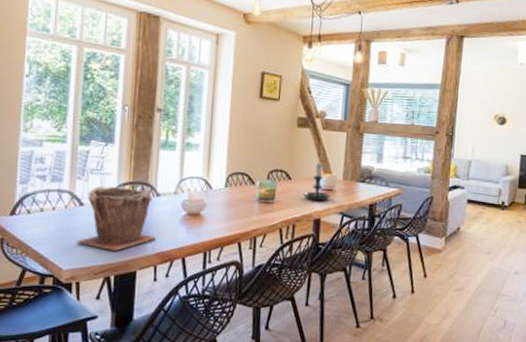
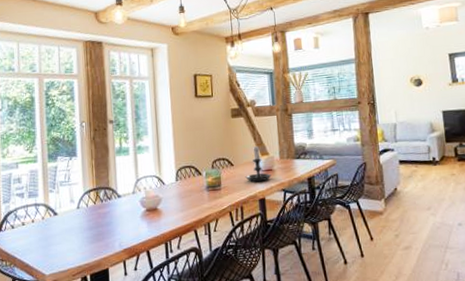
plant pot: present [76,186,156,251] -> none [55,193,122,252]

